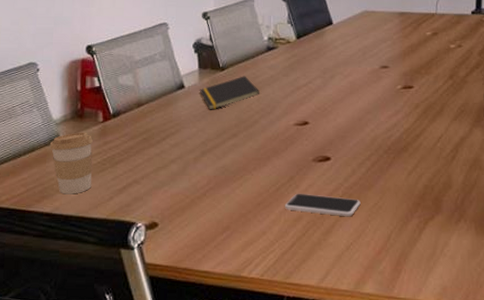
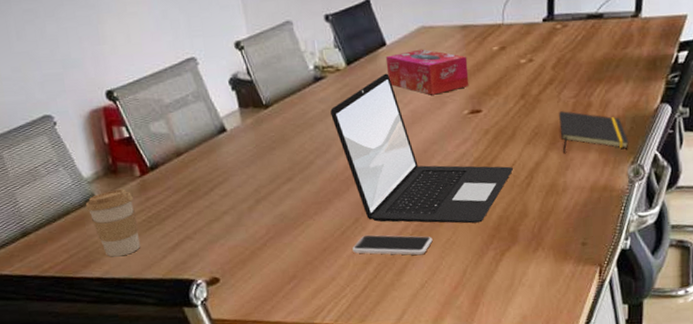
notepad: present [199,76,260,110] -> none [243,112,313,154]
laptop: none [278,48,439,190] -> present [330,73,513,224]
tissue box: none [331,29,404,70] -> present [385,49,469,95]

